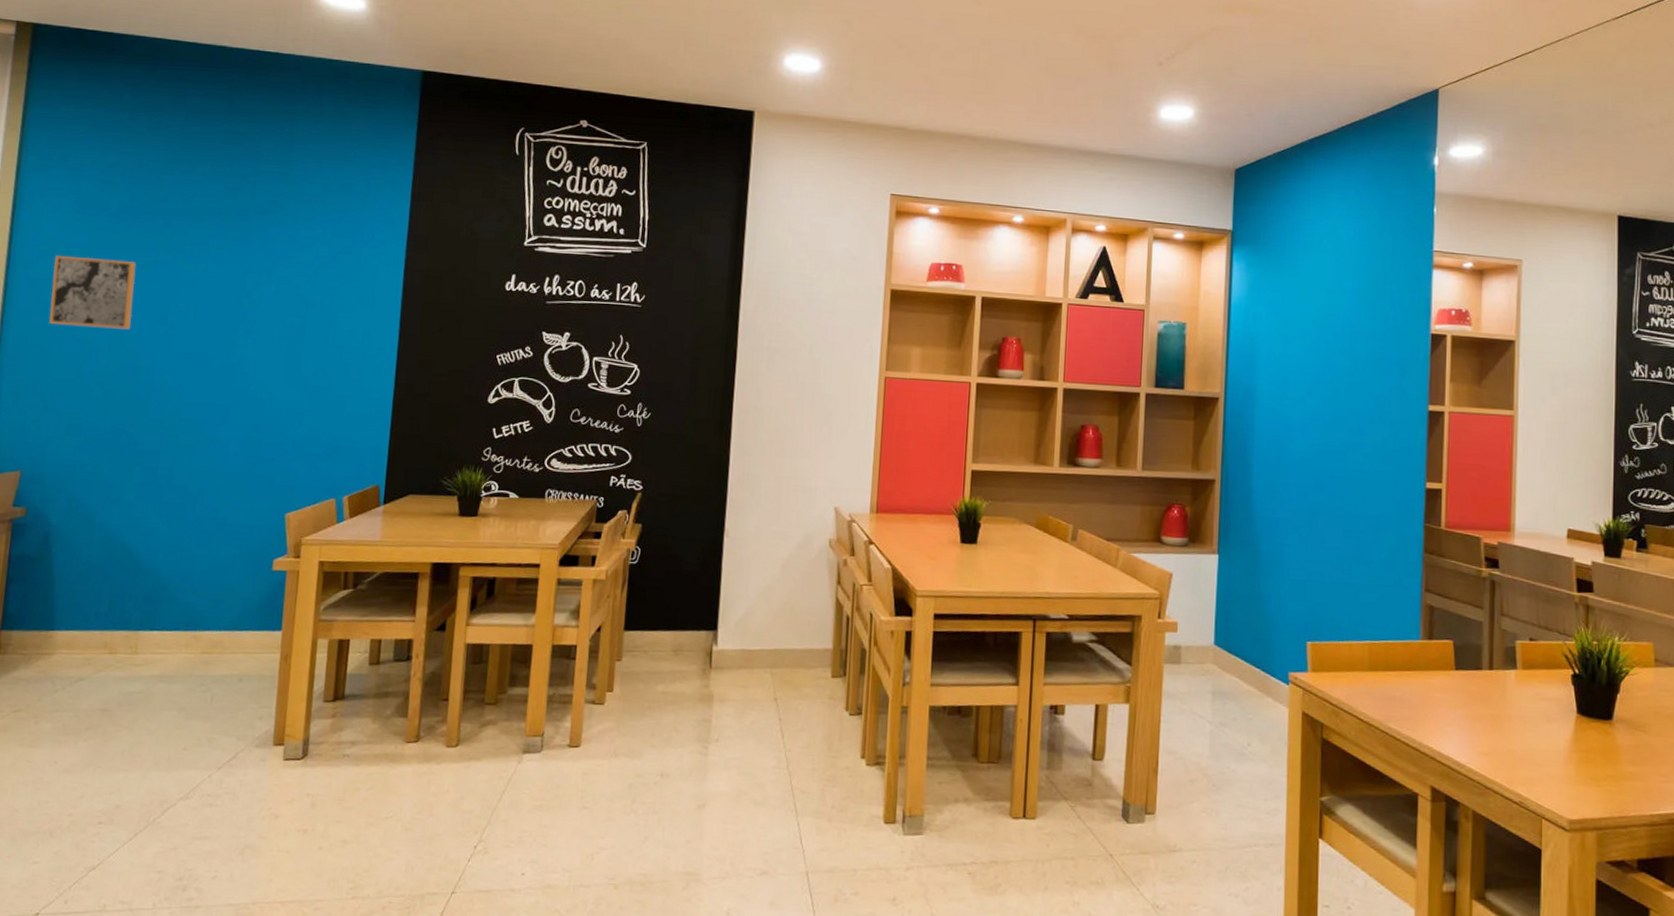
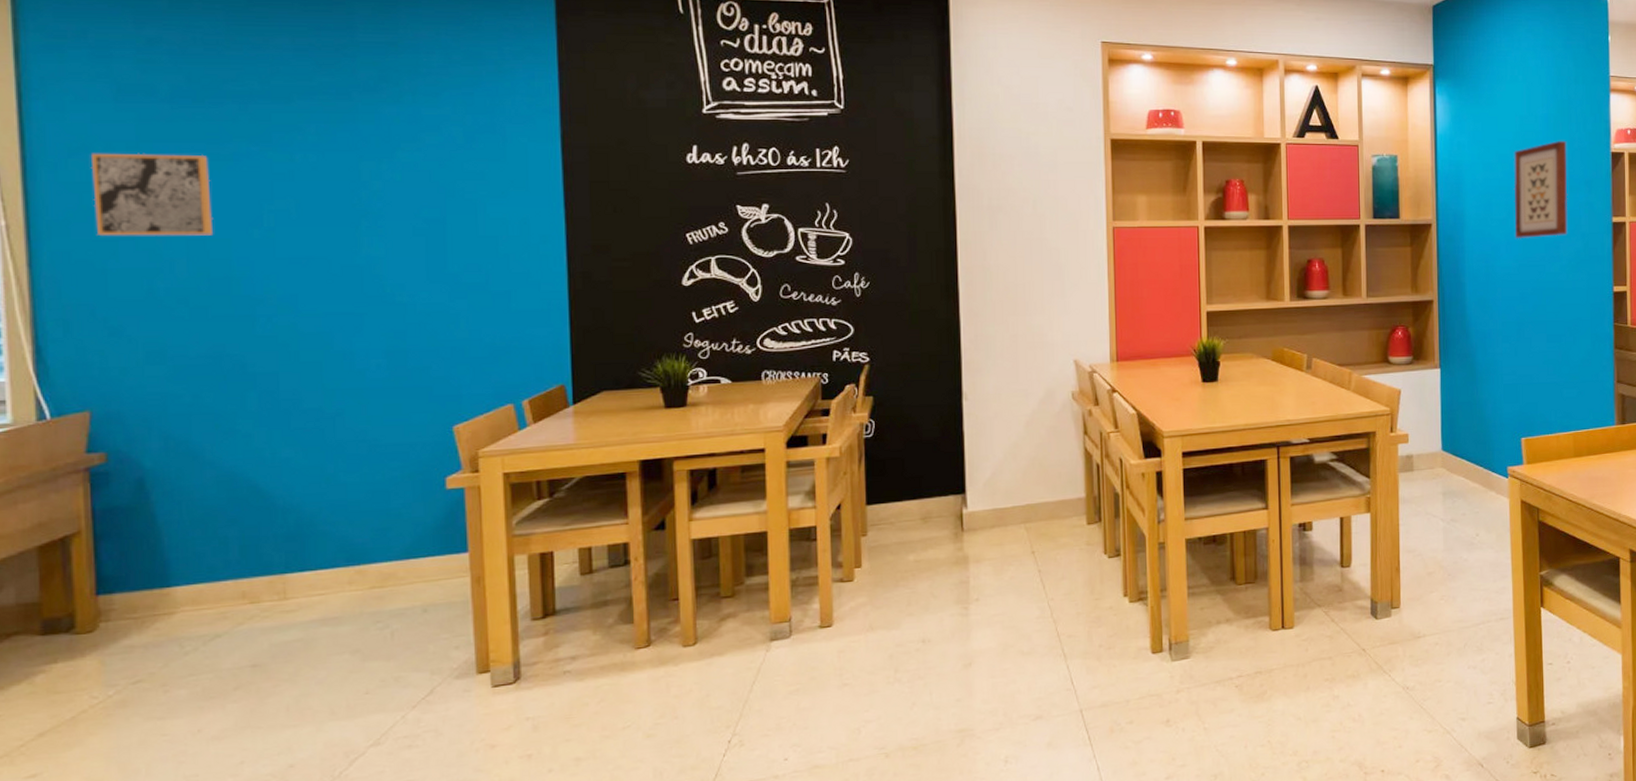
wall art: none [1312,317,1379,422] -> present [1513,140,1568,239]

